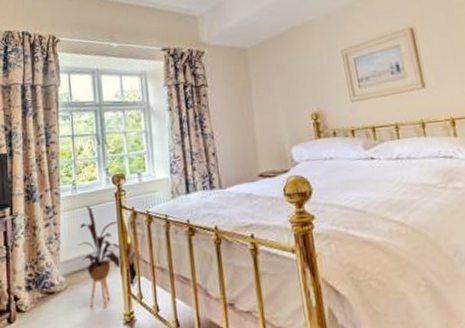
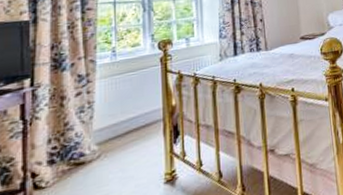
house plant: present [77,206,120,307] -> none [114,72,164,171]

